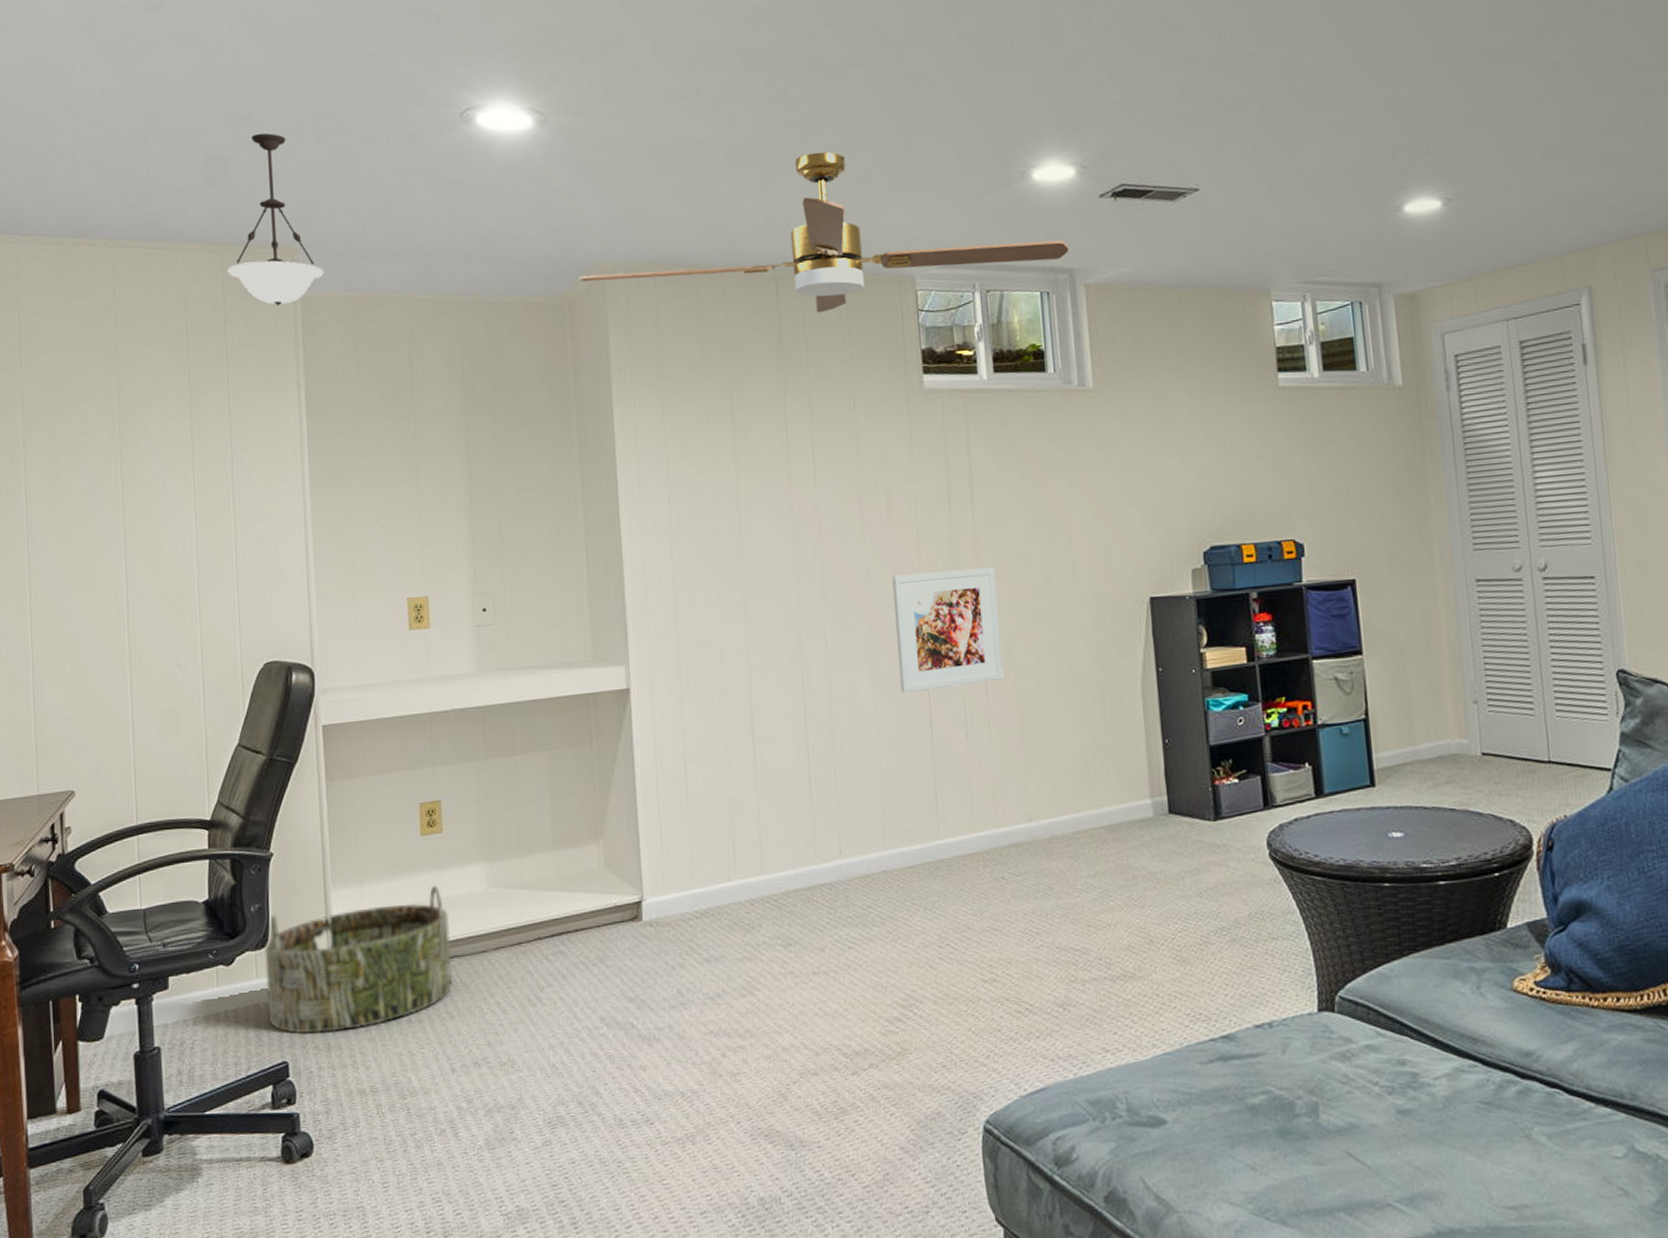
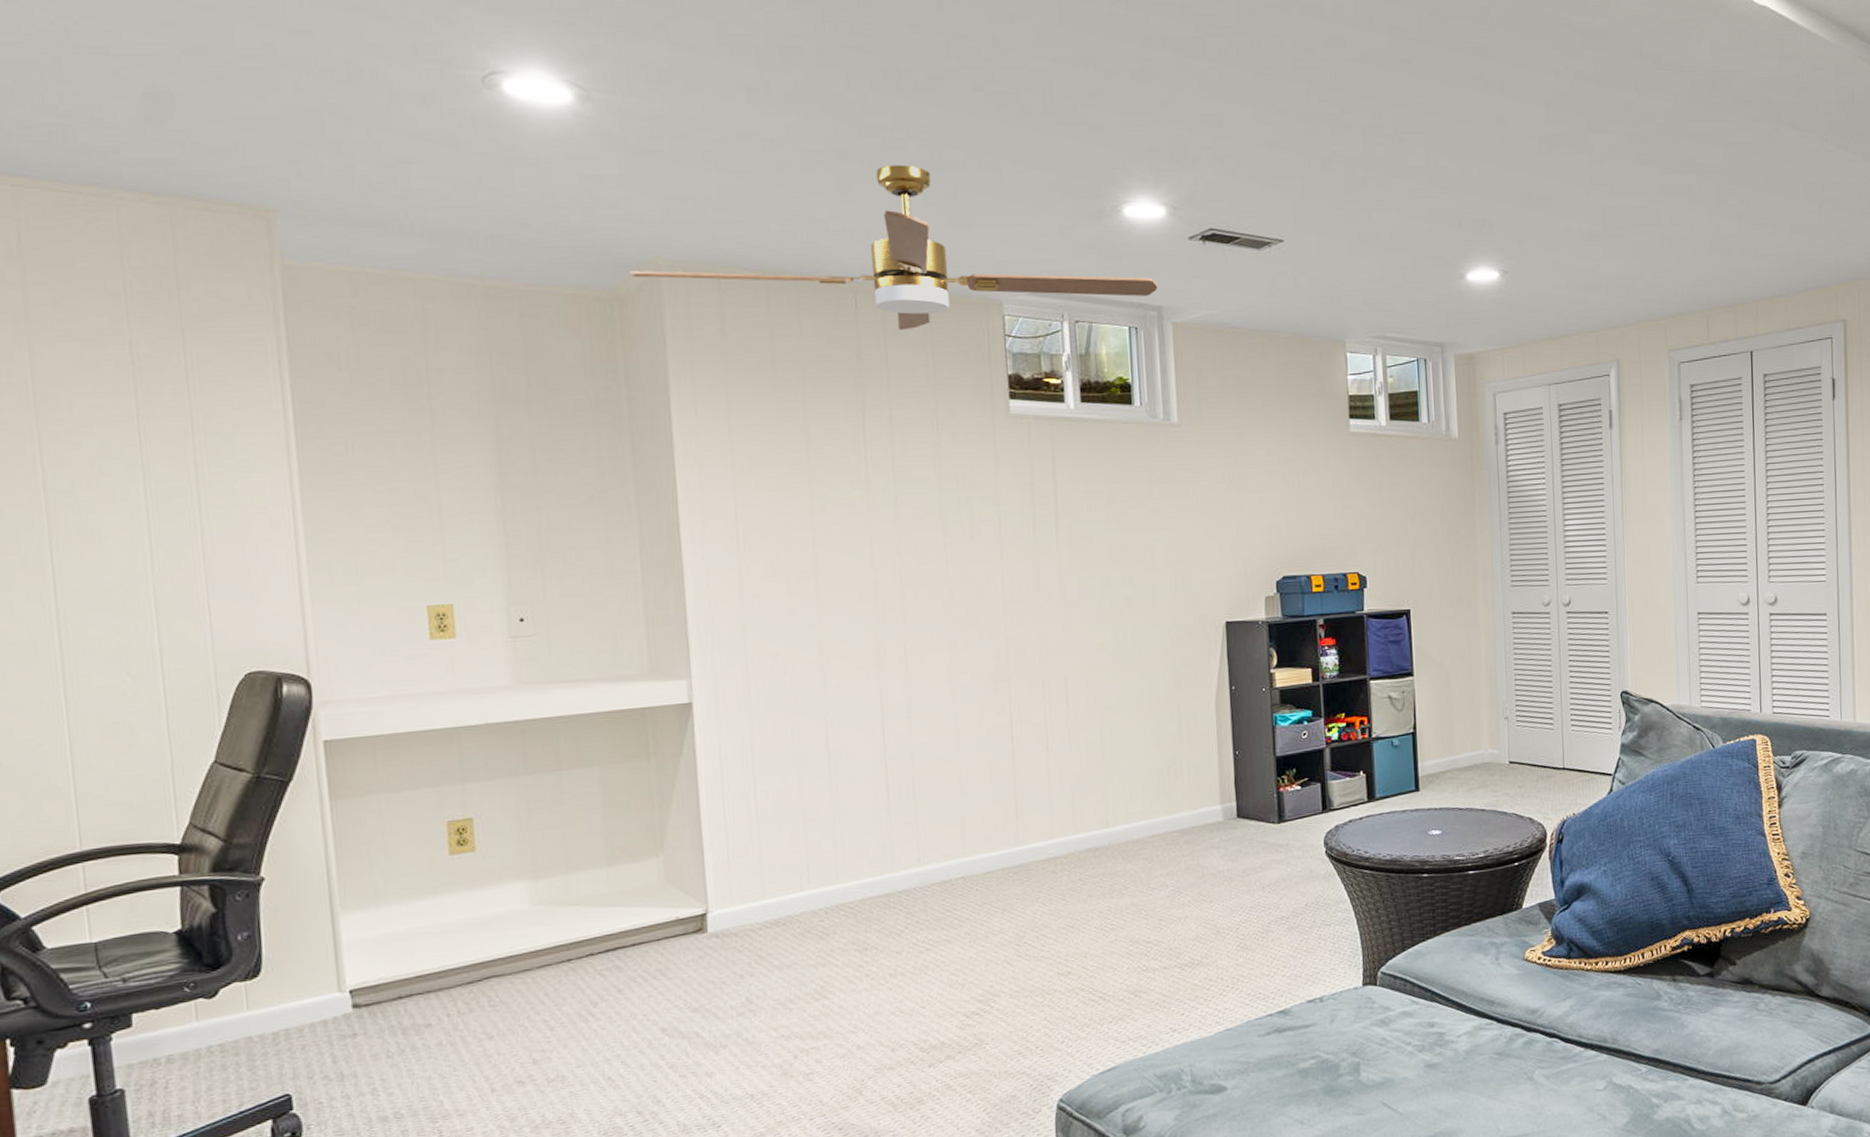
pendant light: present [227,133,324,307] -> none [179,70,311,275]
basket: present [265,886,453,1034] -> none [257,906,491,1065]
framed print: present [892,567,1004,694] -> none [975,589,1085,709]

